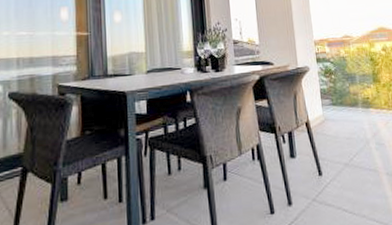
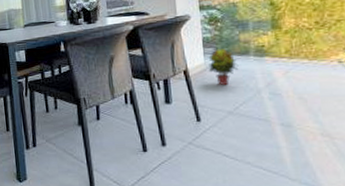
potted plant: none [326,100,351,138] -> present [208,48,239,86]

